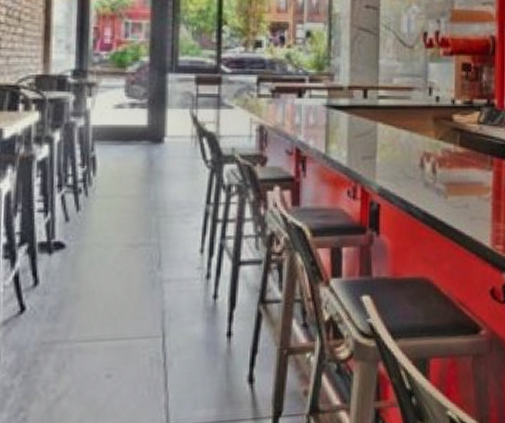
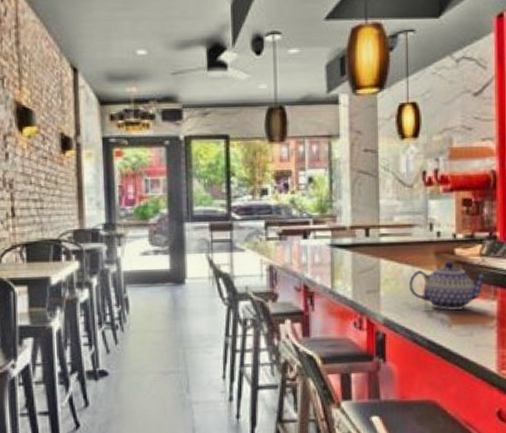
teapot: none [405,128,487,181] -> present [408,261,490,311]

